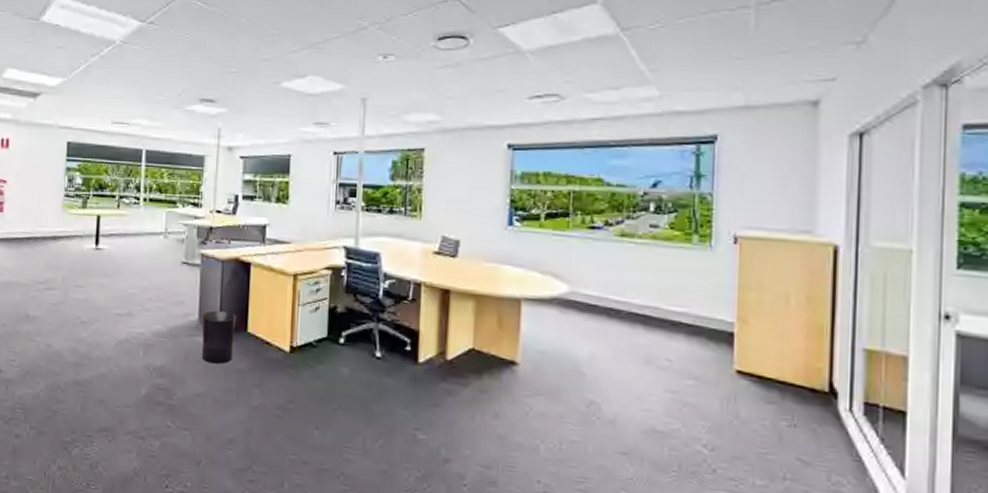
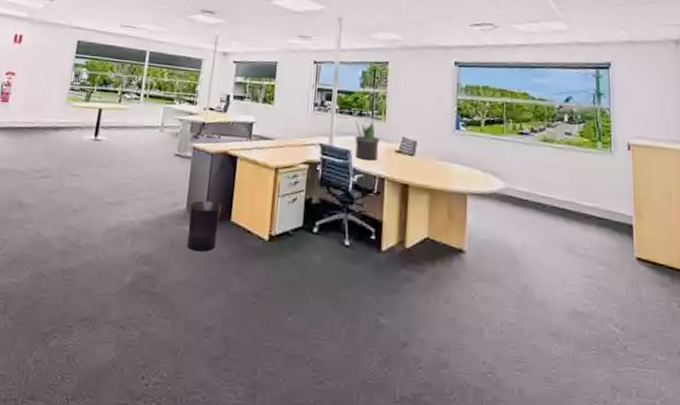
planter: none [385,218,414,265] -> present [355,120,379,162]

